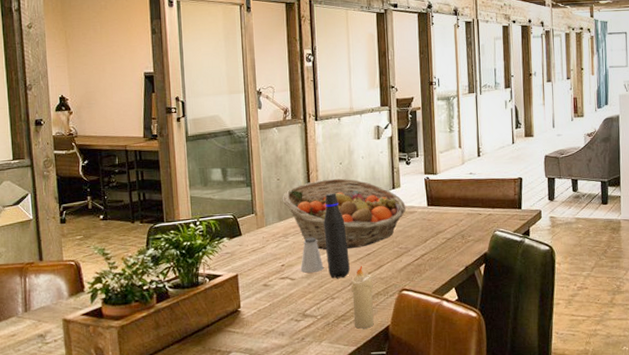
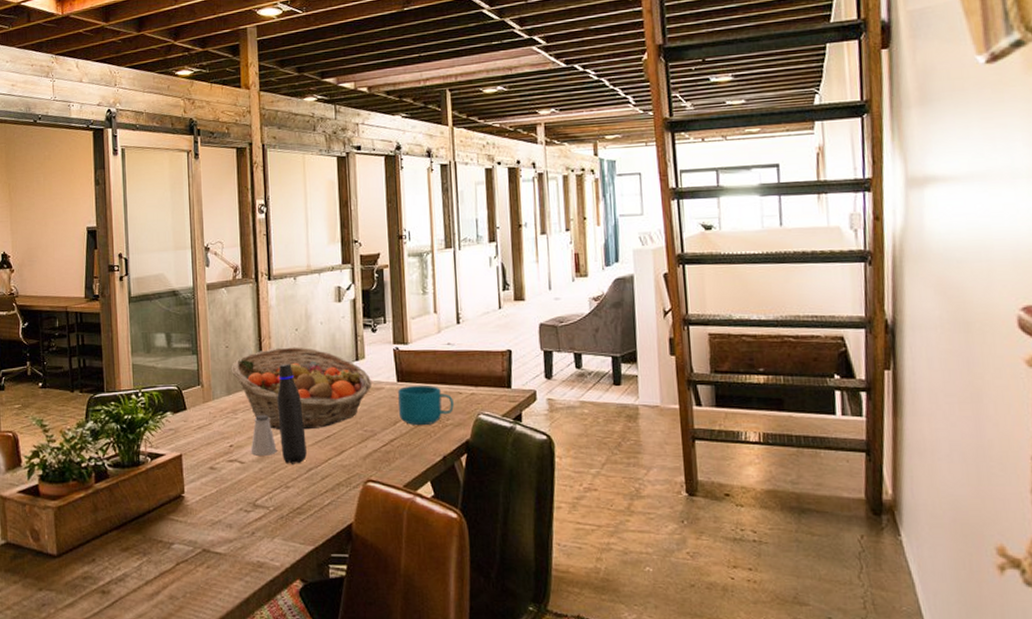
candle: present [351,265,374,329] -> none [308,449,335,525]
cup: none [428,208,475,243] -> present [398,385,454,426]

